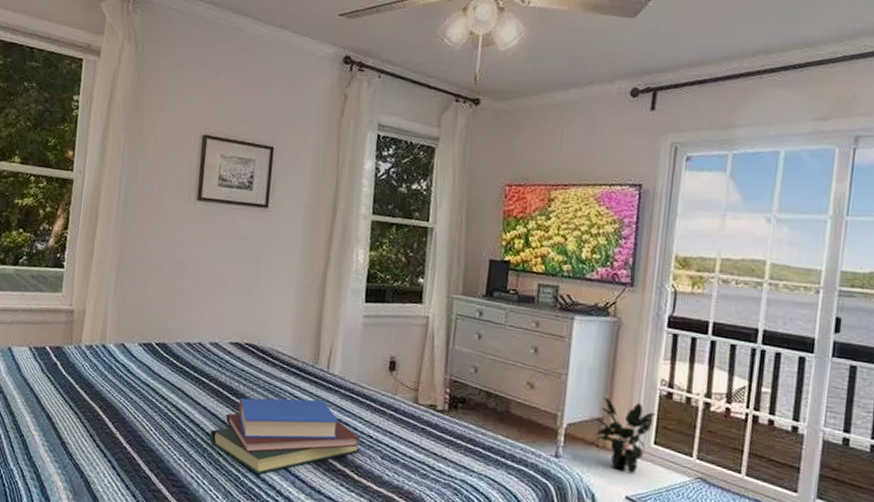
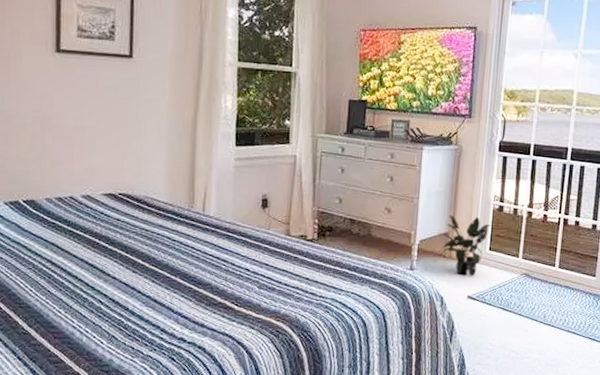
book: present [209,397,361,475] -> none [89,241,239,317]

